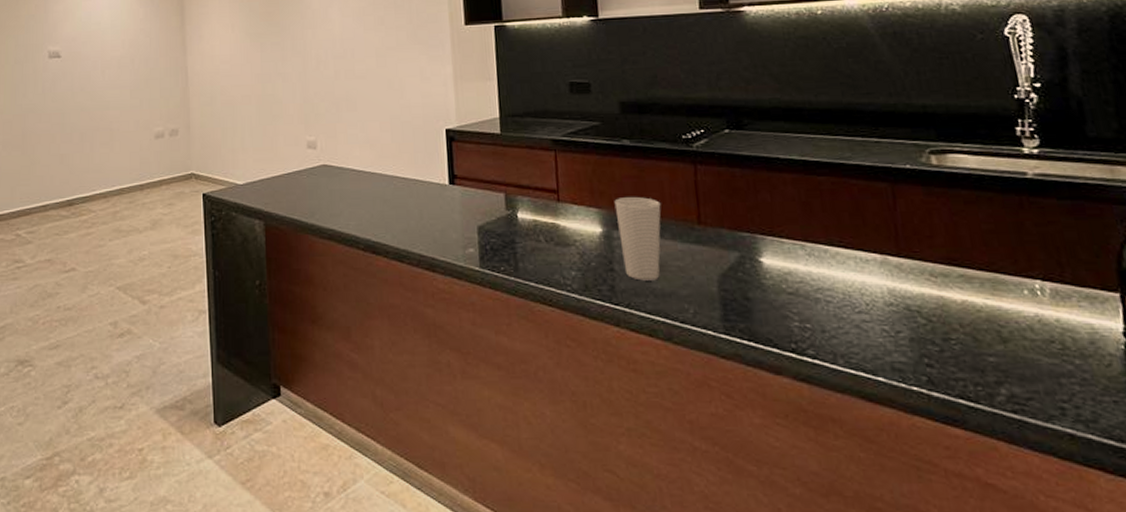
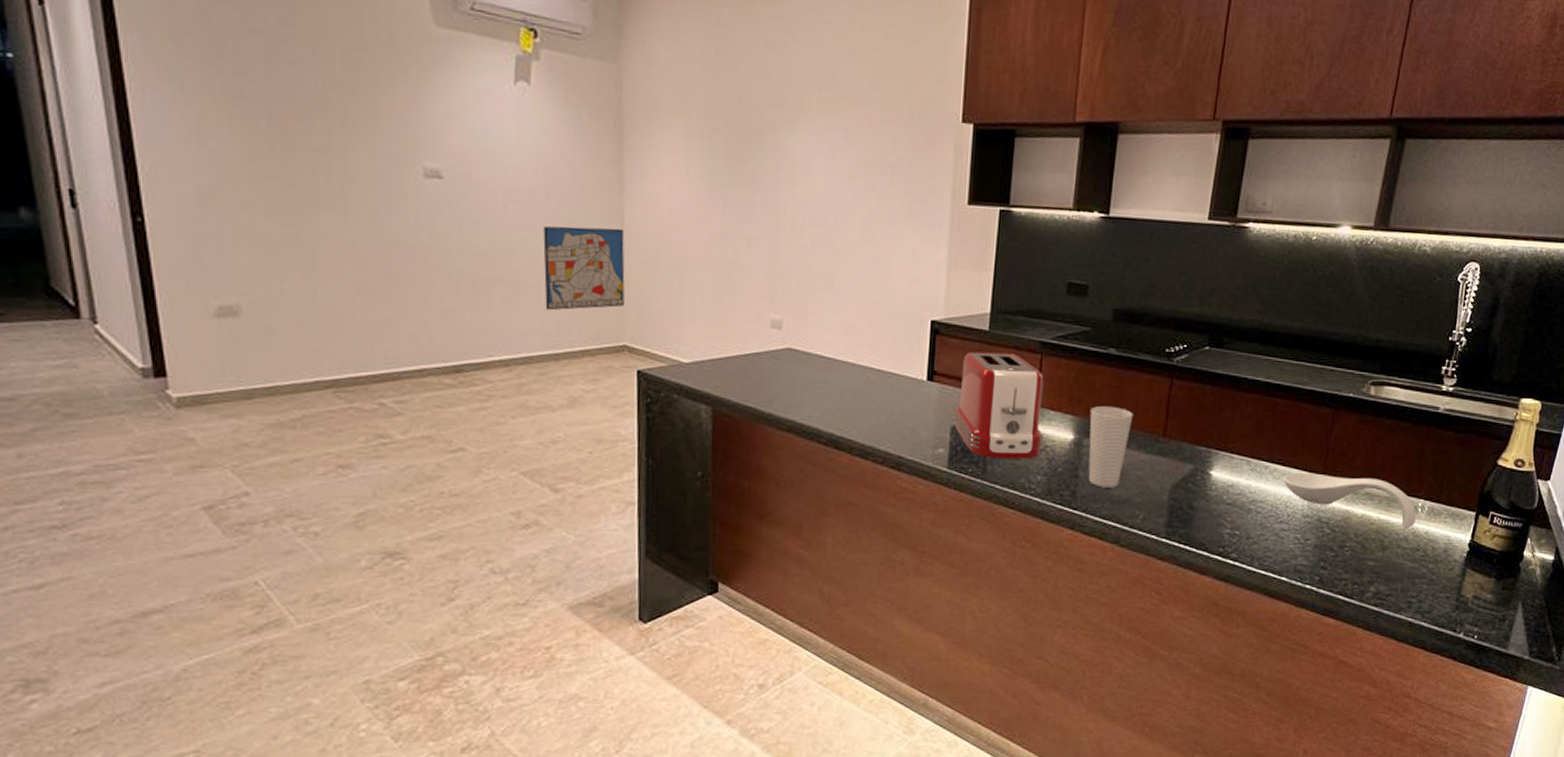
wall art: none [130,79,190,150] -> present [543,226,625,311]
toaster: none [478,153,572,255] -> present [953,351,1044,459]
spoon rest: none [849,255,1038,317] -> present [1283,472,1416,530]

